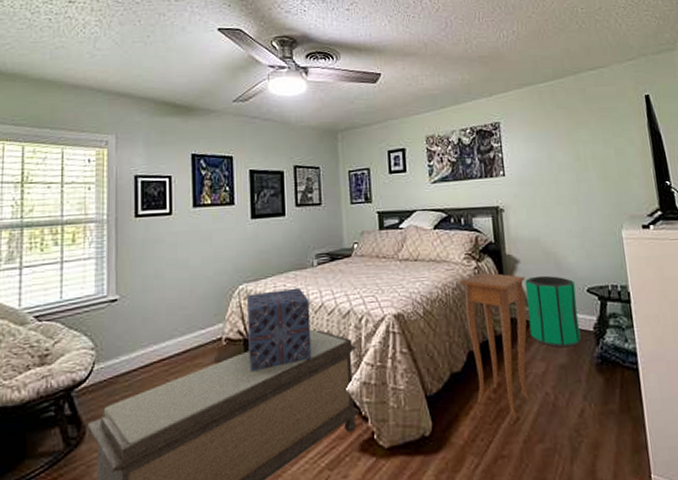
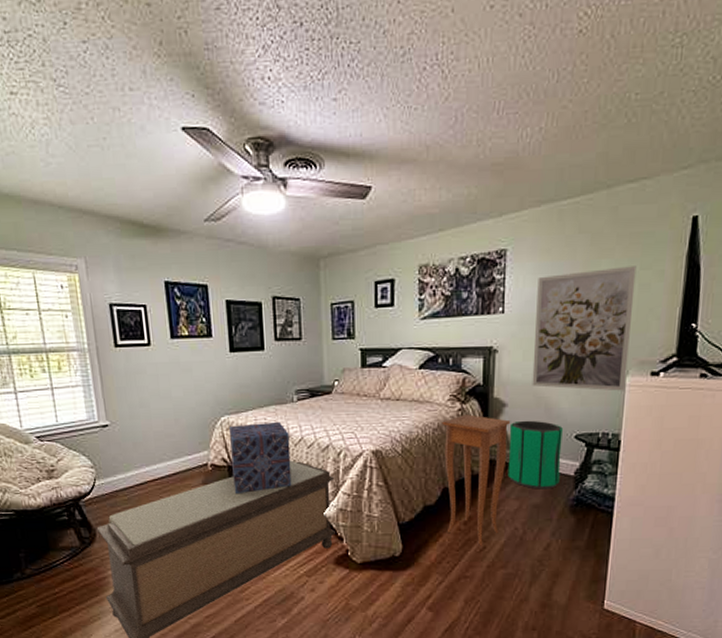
wall art: none [530,134,623,244] -> present [532,266,637,391]

